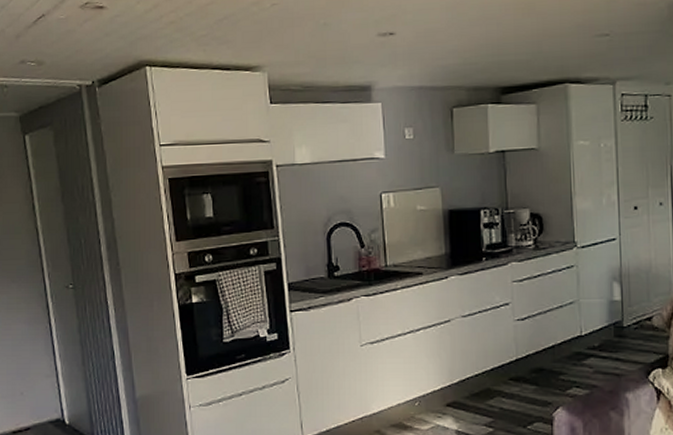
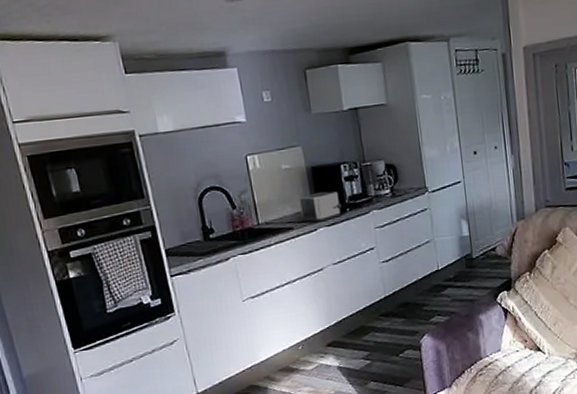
toaster: none [431,237,477,271] -> present [299,190,341,223]

